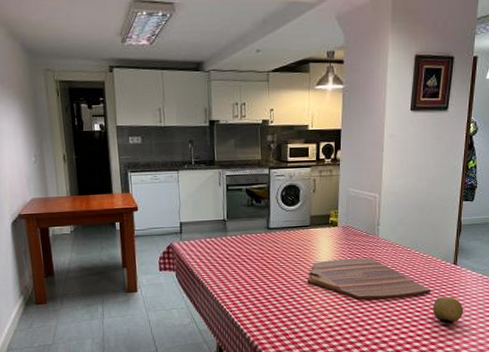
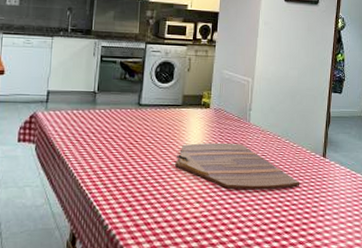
fruit: present [433,297,464,324] -> none [302,191,333,221]

